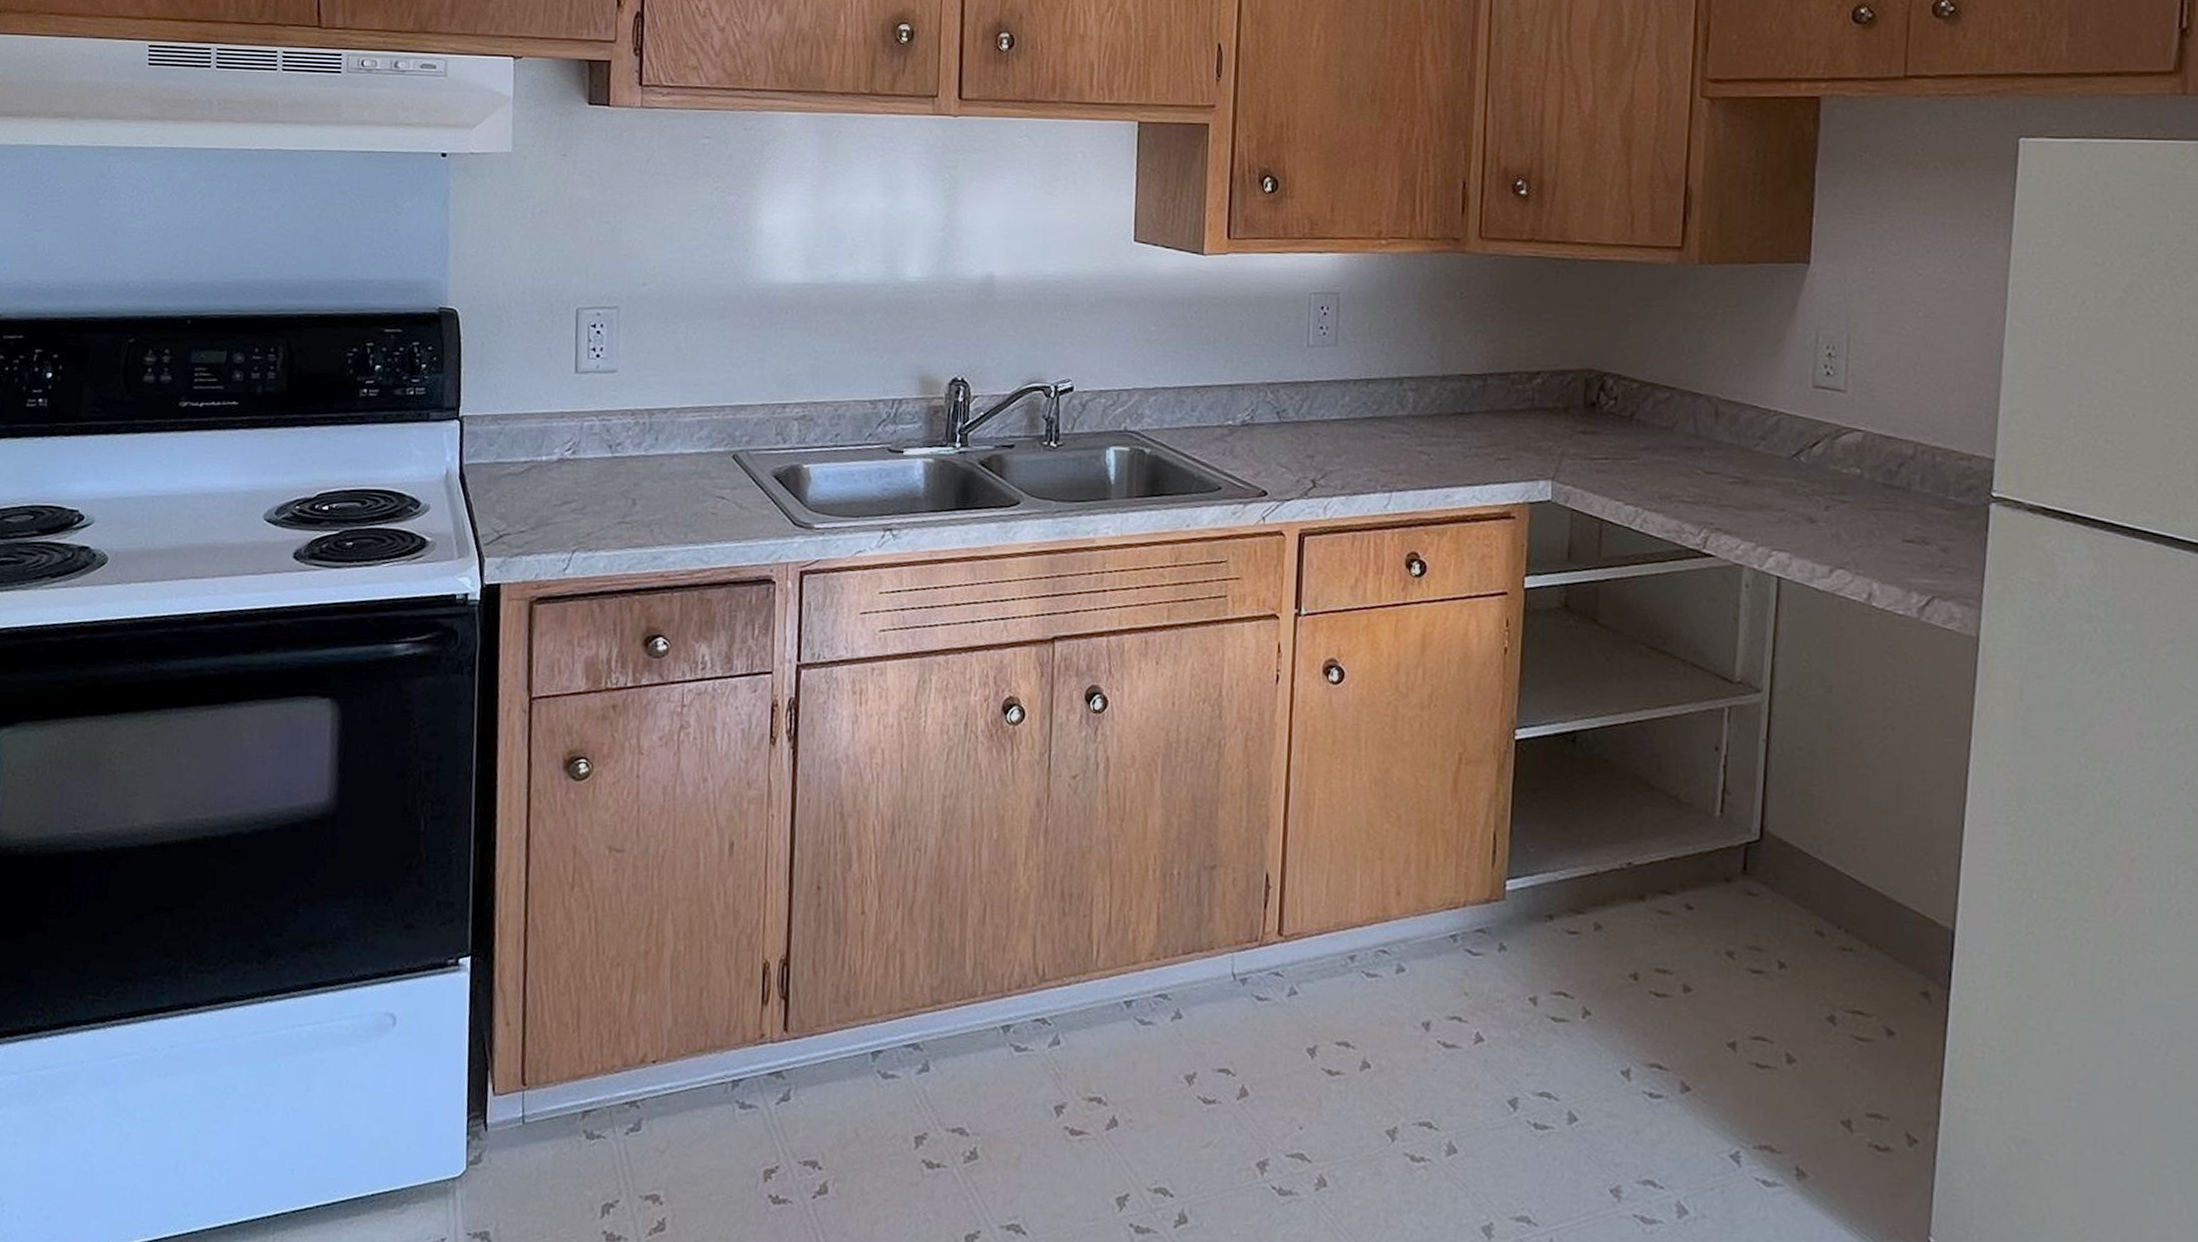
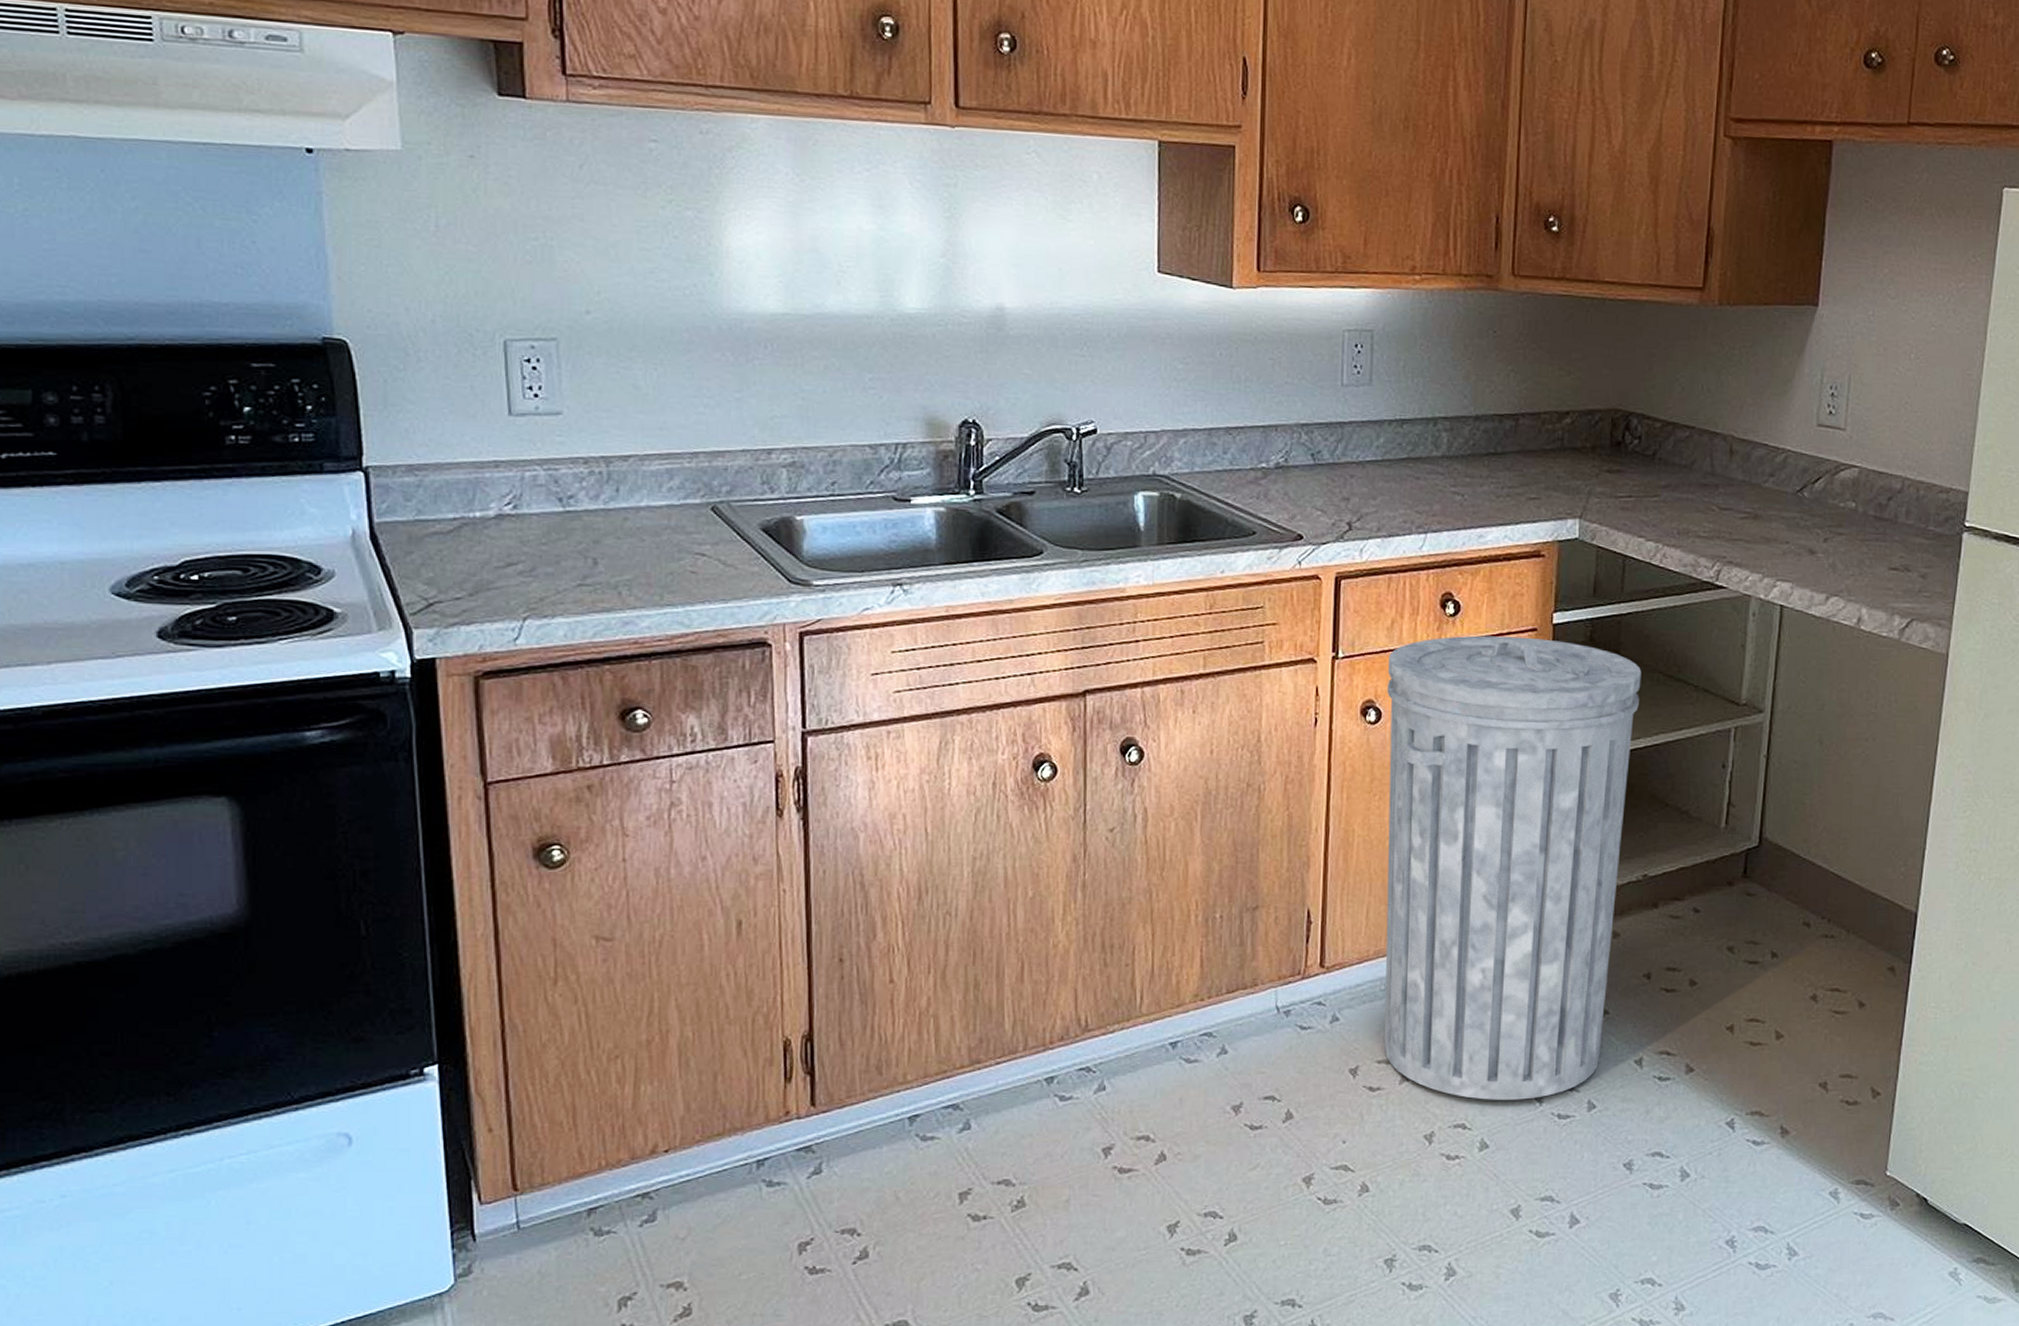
trash can: none [1344,597,1622,1103] -> present [1384,635,1642,1100]

